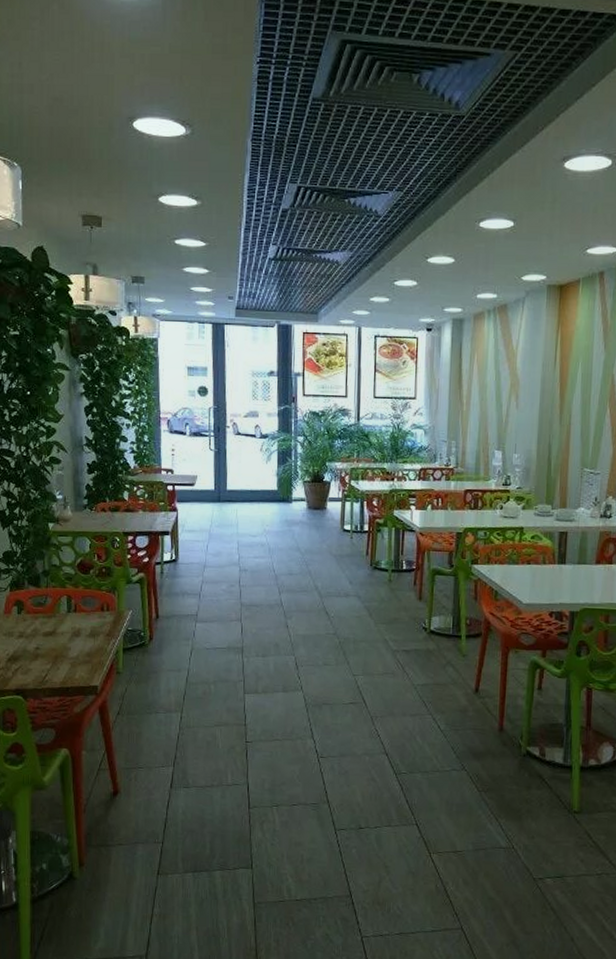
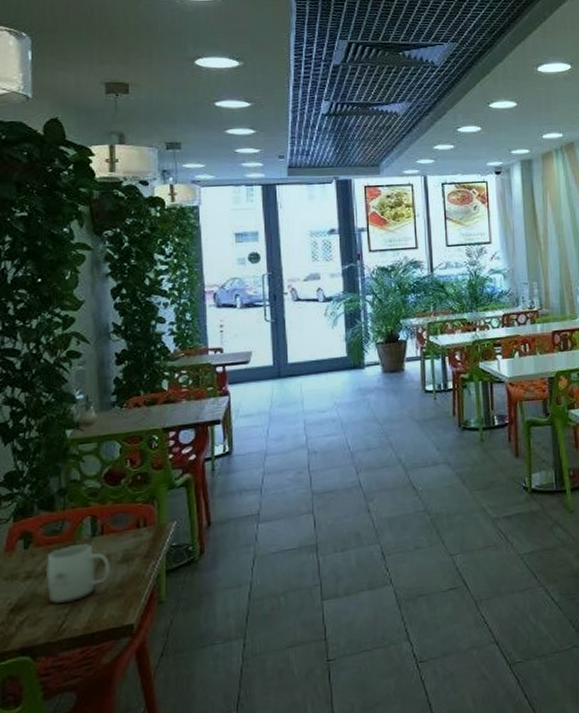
mug: none [33,616,81,662] -> present [45,543,110,605]

